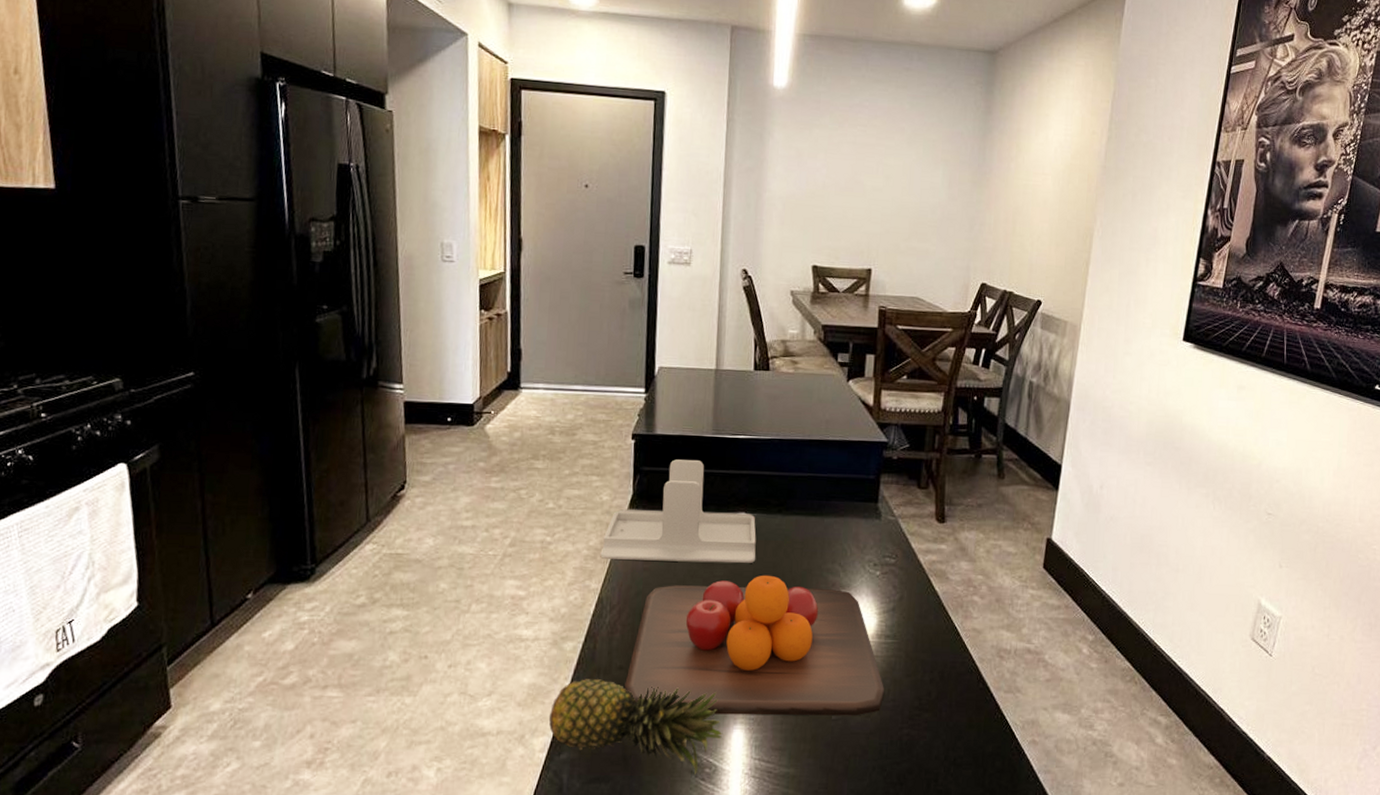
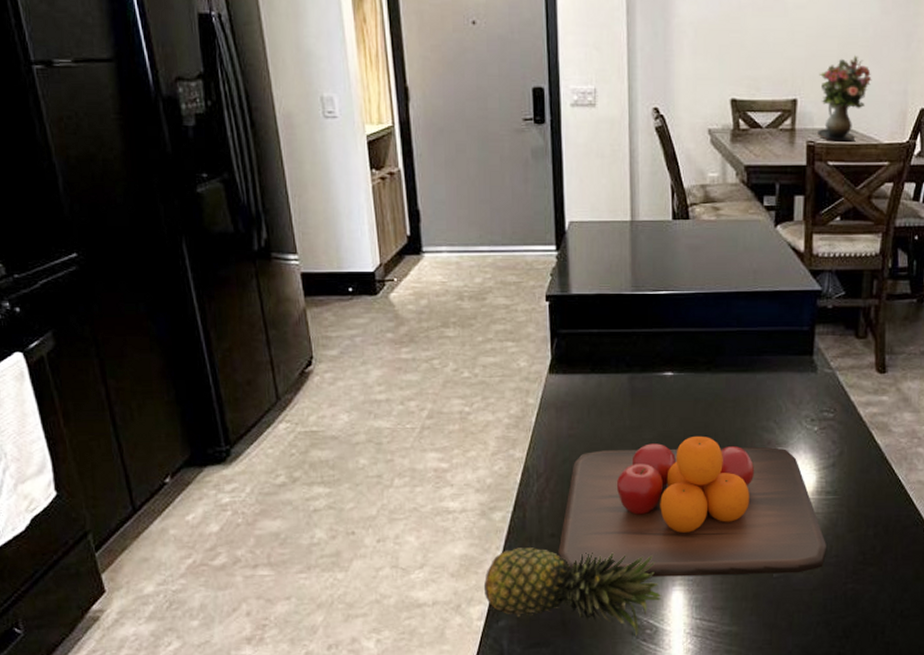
napkin holder: present [599,459,756,564] -> none [521,320,686,428]
bouquet: none [889,234,939,309] -> present [818,56,872,142]

